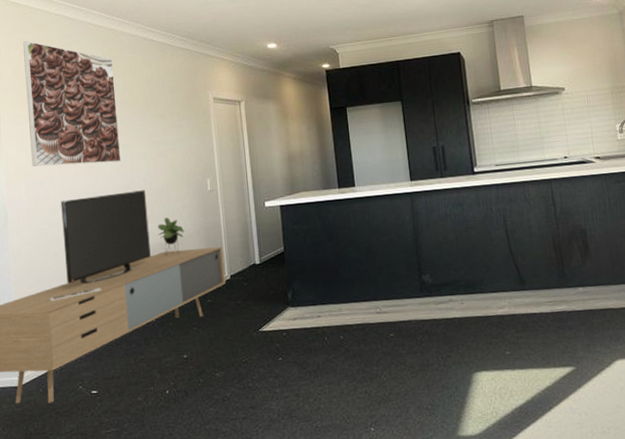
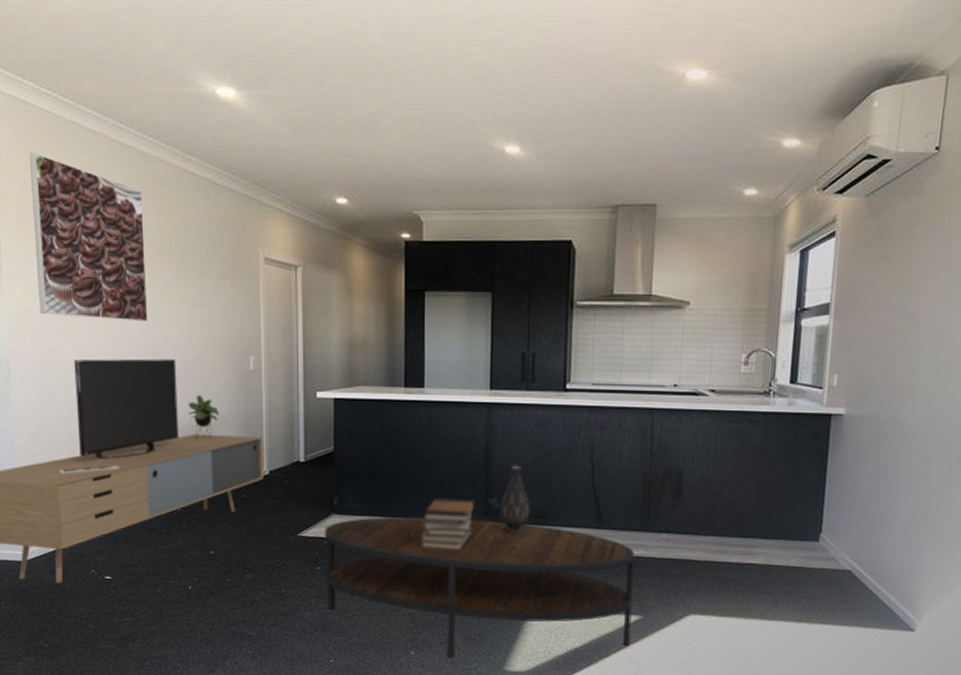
coffee table: none [282,294,568,430] -> present [324,516,635,658]
book stack: none [365,278,411,328] -> present [420,497,475,551]
vase: none [432,243,460,304] -> present [500,465,531,533]

